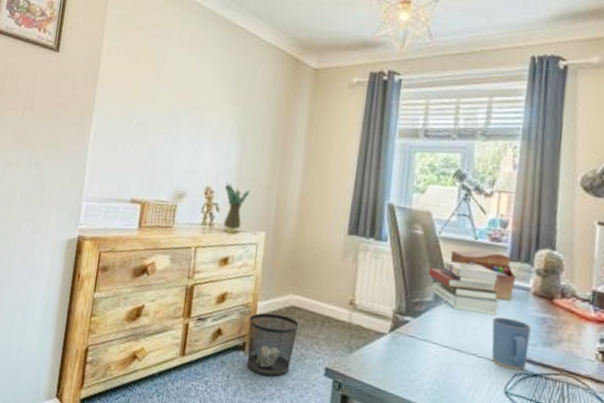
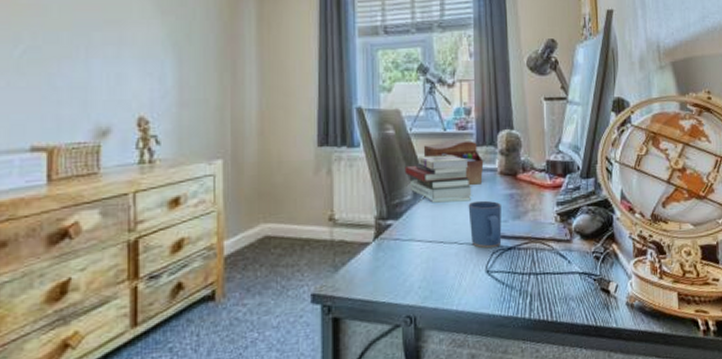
vase: present [223,183,250,235] -> none [163,109,196,170]
waste bin: present [247,312,299,377] -> none [215,248,276,322]

